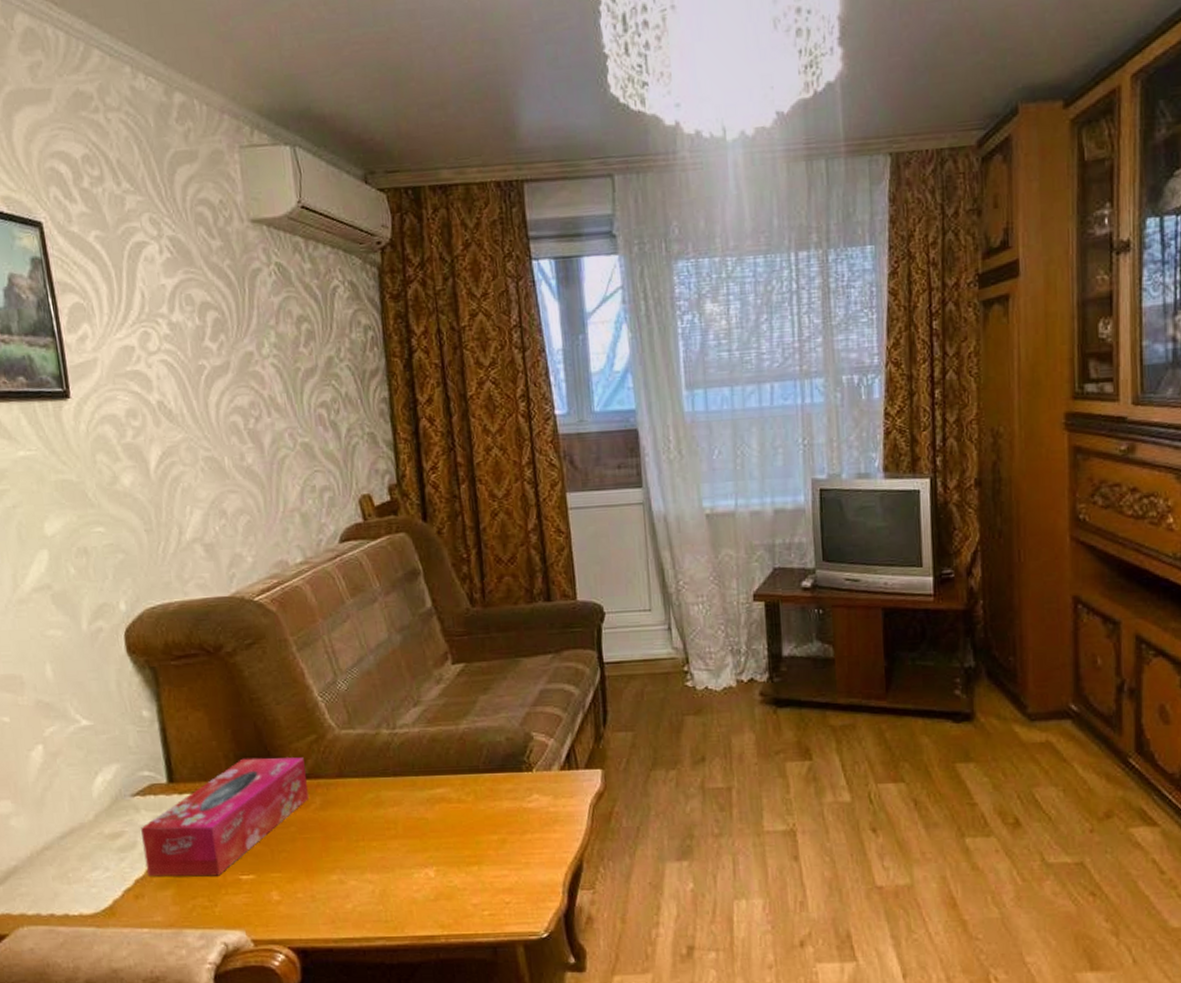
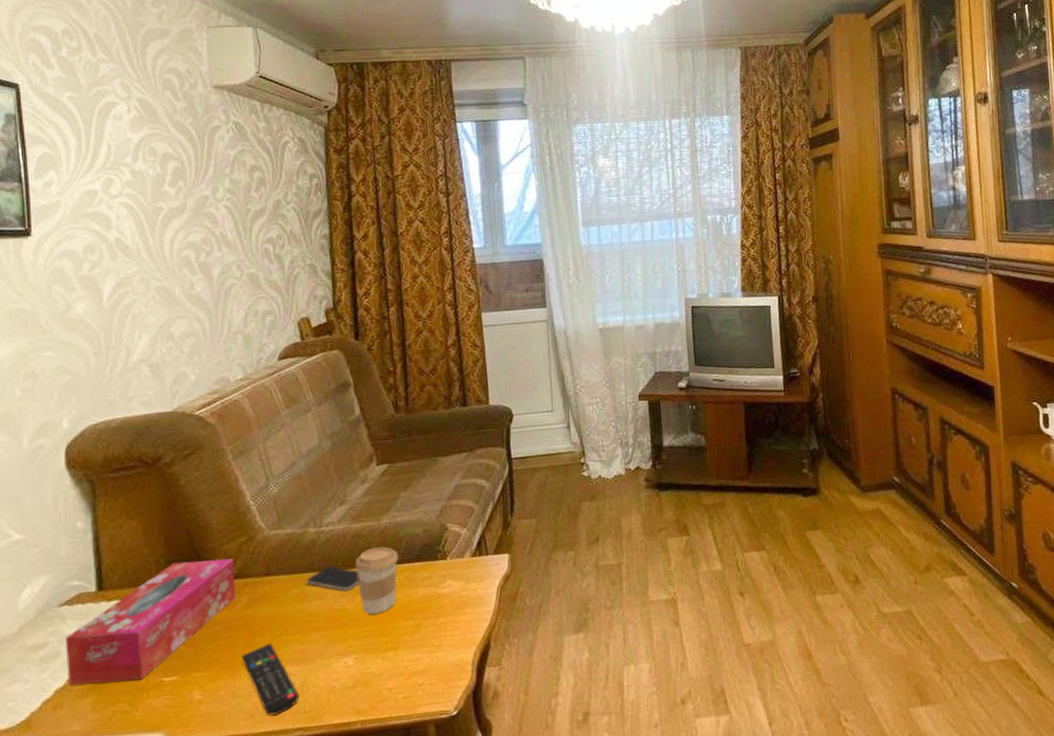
remote control: none [317,848,380,922] -> present [241,643,299,716]
smartphone: none [381,770,438,800] -> present [306,565,360,592]
coffee cup: none [432,753,480,825] -> present [354,546,399,615]

